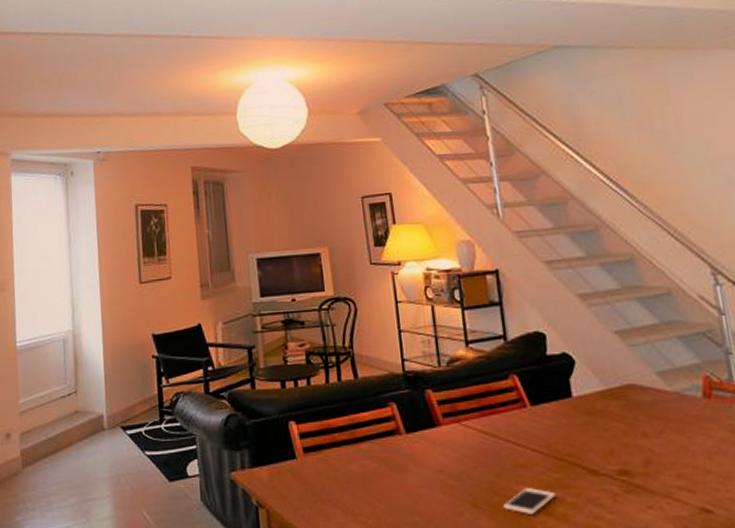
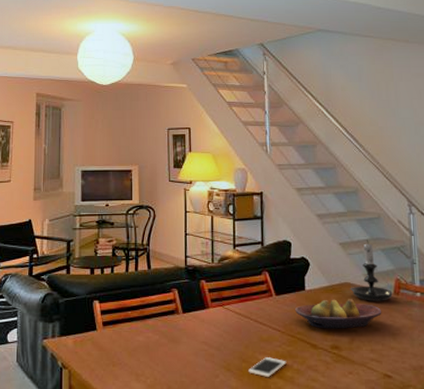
fruit bowl: none [560,406,688,448] -> present [295,299,382,329]
candle holder: none [636,324,702,409] -> present [350,240,393,301]

